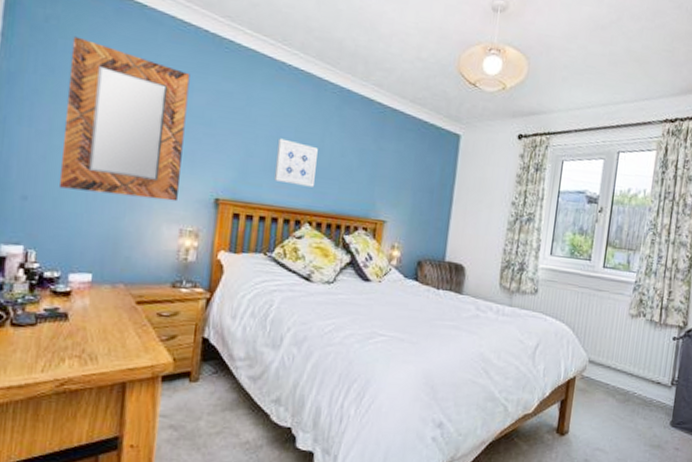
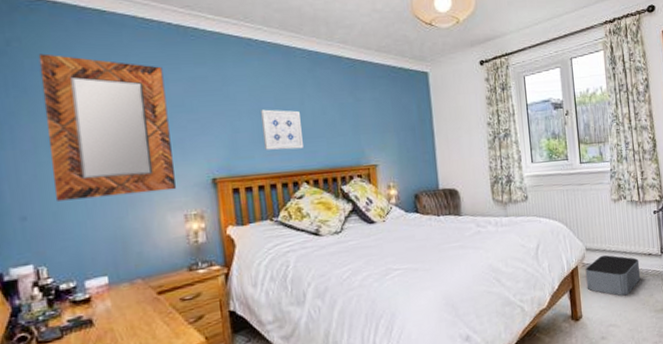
storage bin: none [580,371,645,421] -> present [585,254,641,296]

